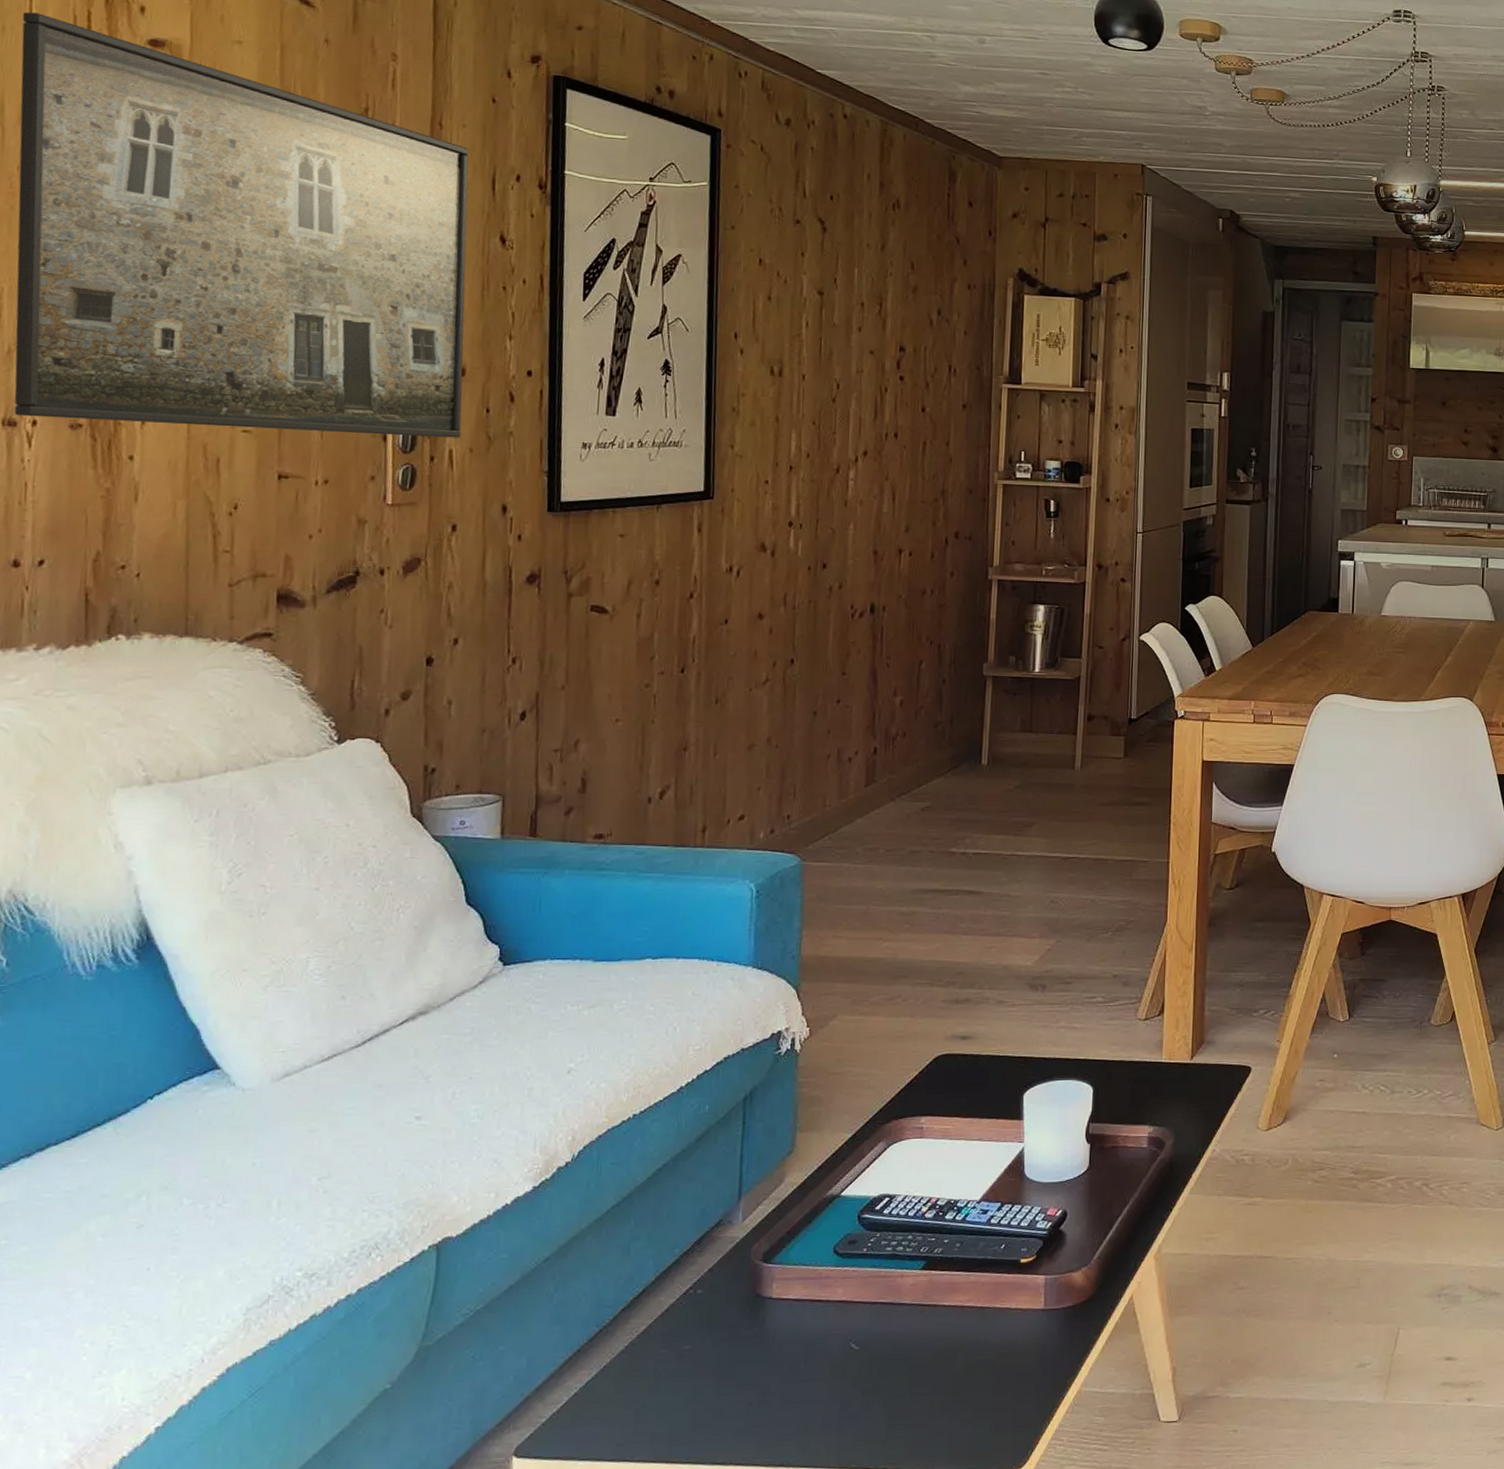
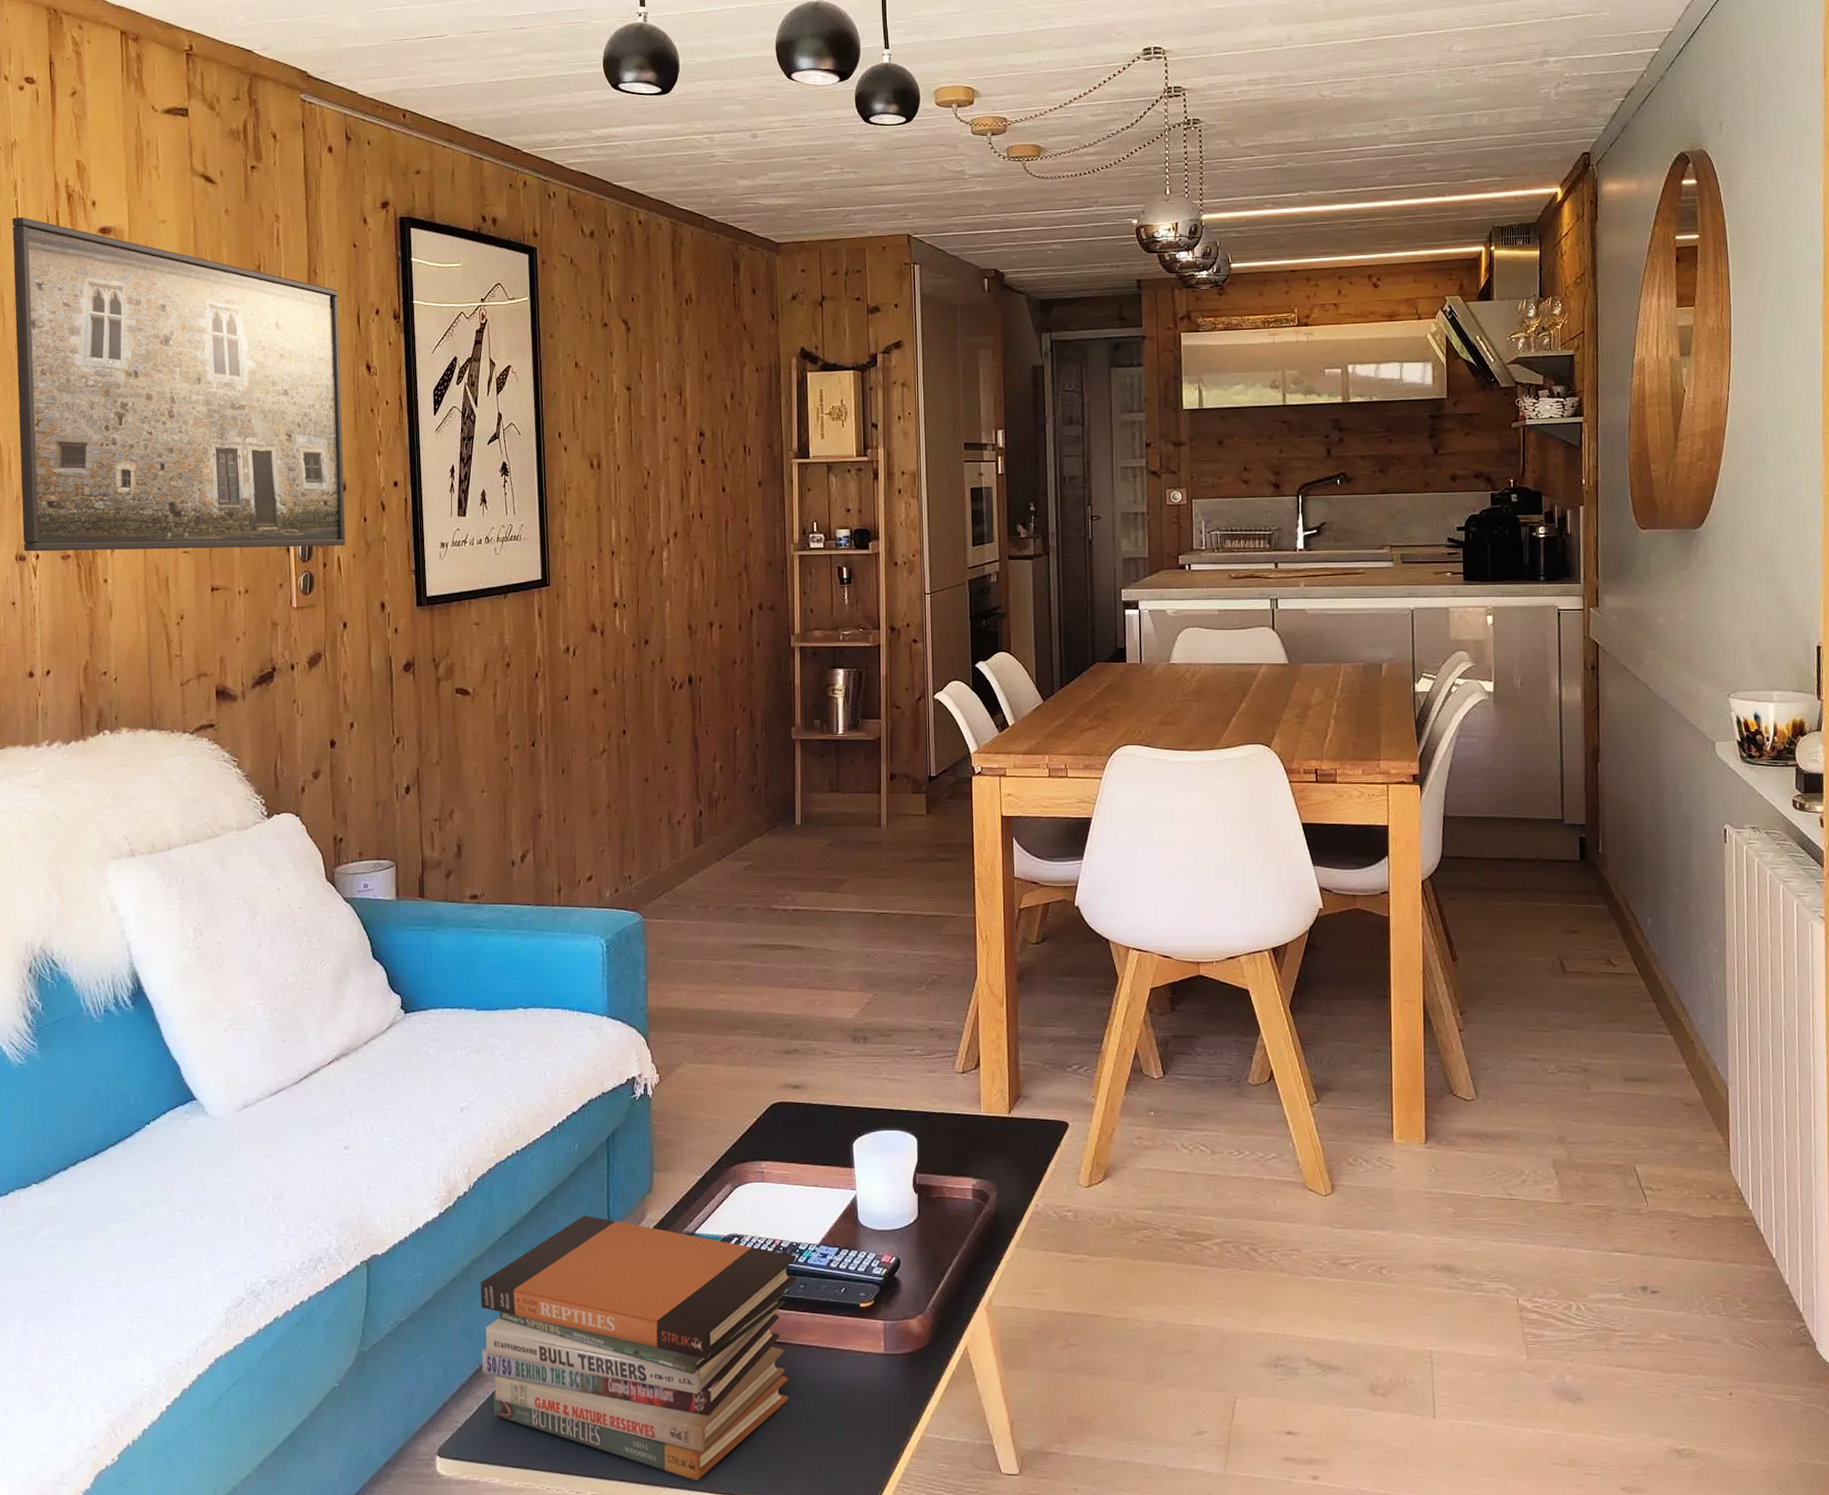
book stack: none [575,1181,954,1457] -> present [481,1215,797,1480]

